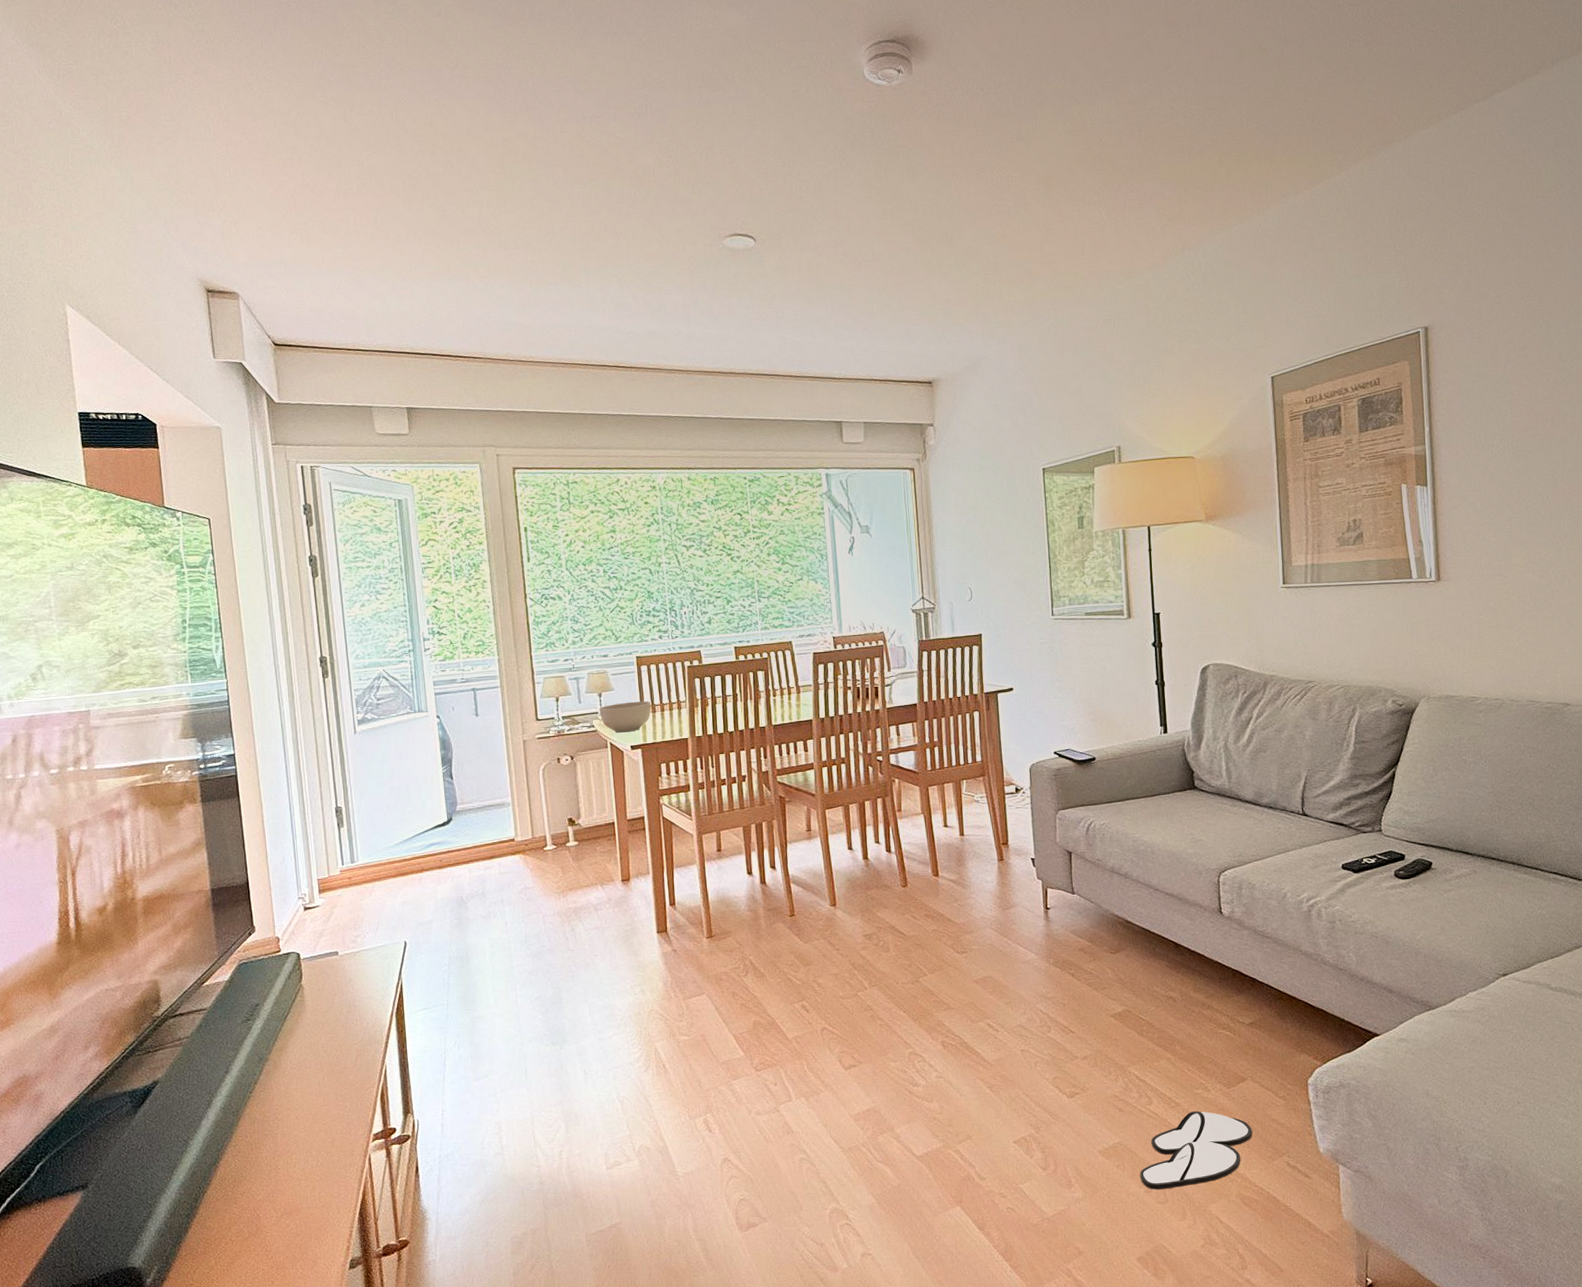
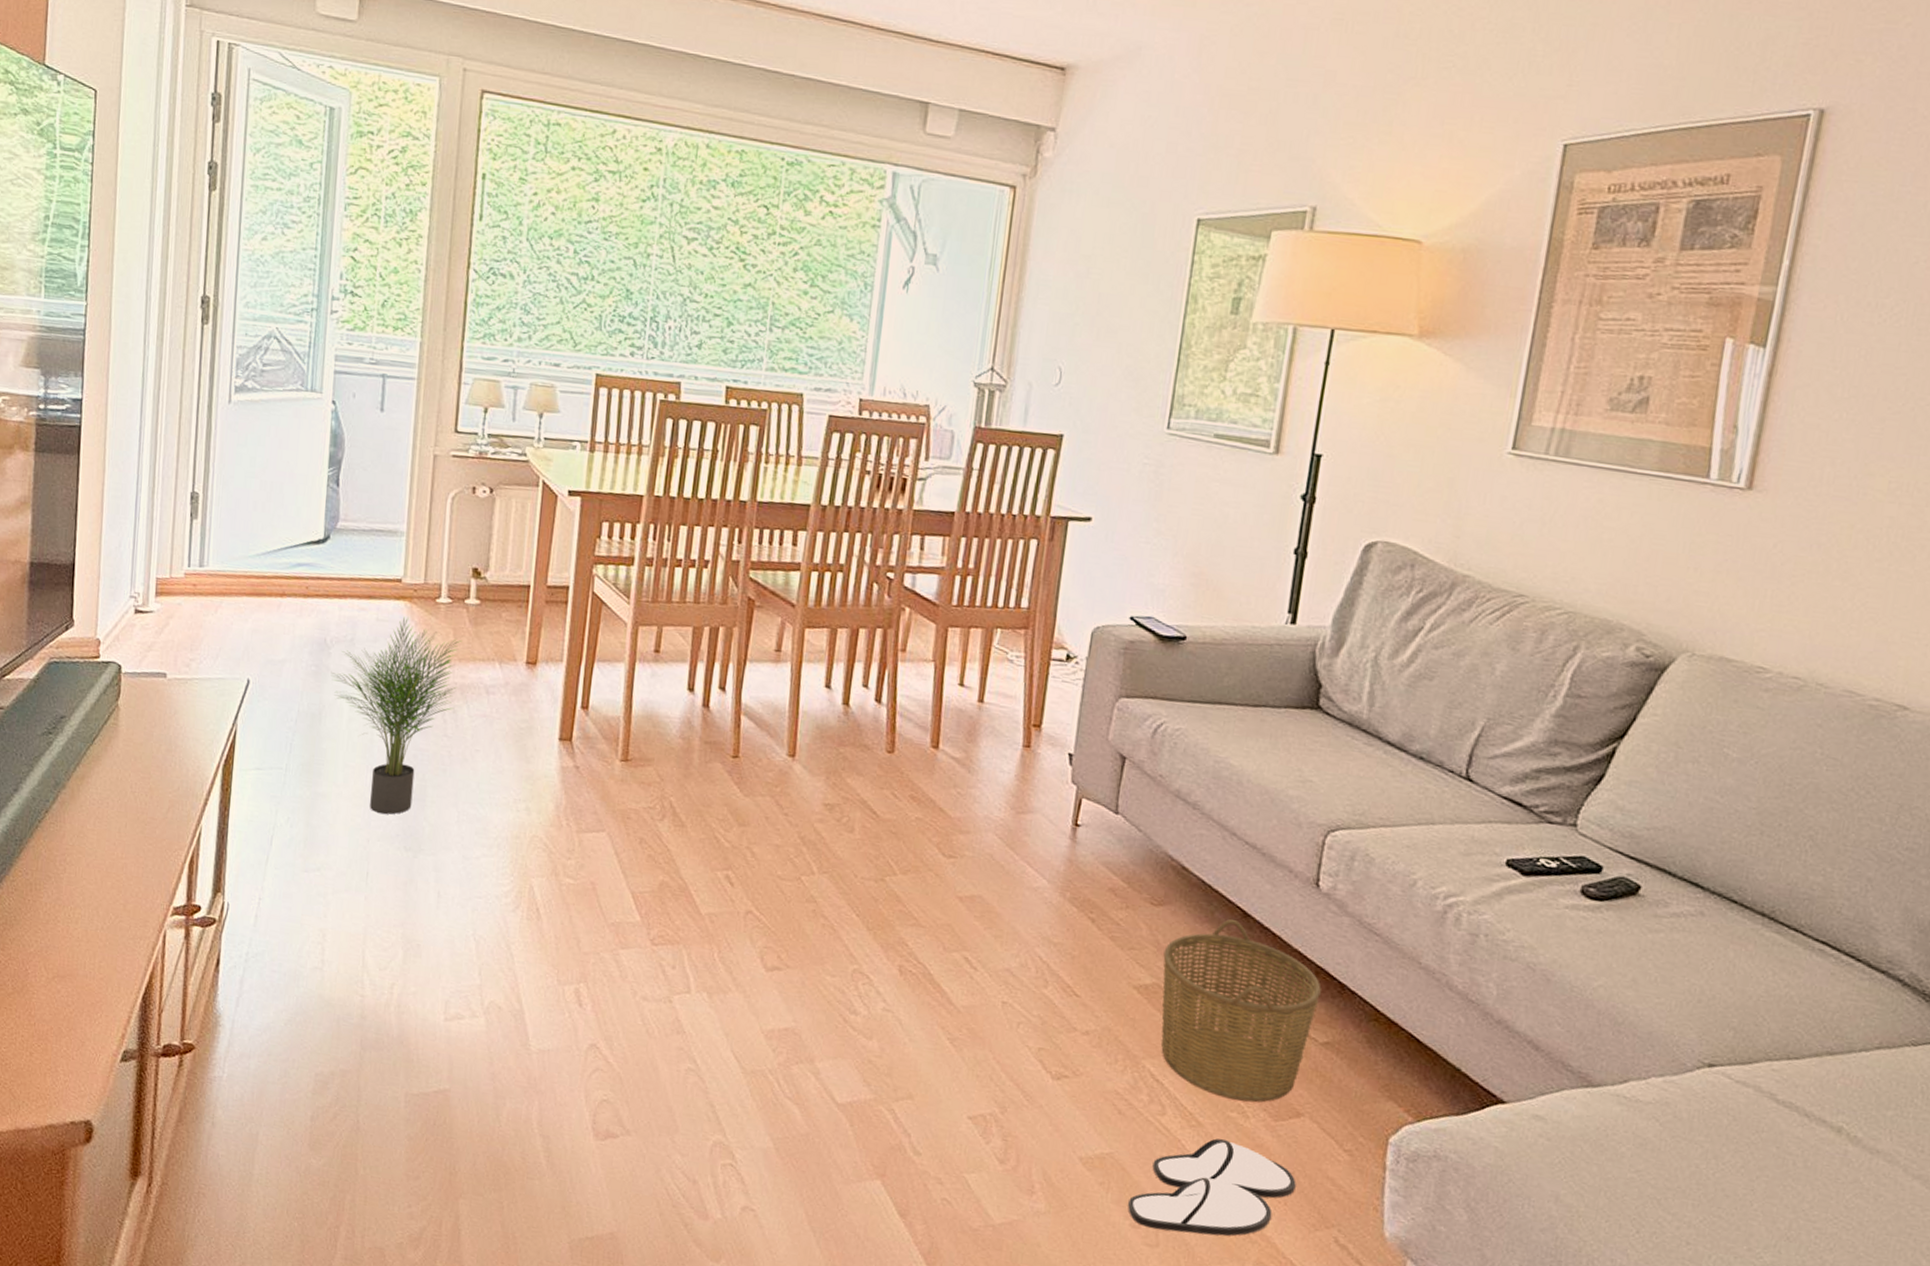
potted plant: none [470,866,572,1021] -> present [331,616,462,815]
bowl: present [599,701,652,733] -> none [536,430,605,472]
basket: none [1126,950,1240,1081] -> present [1160,919,1321,1103]

